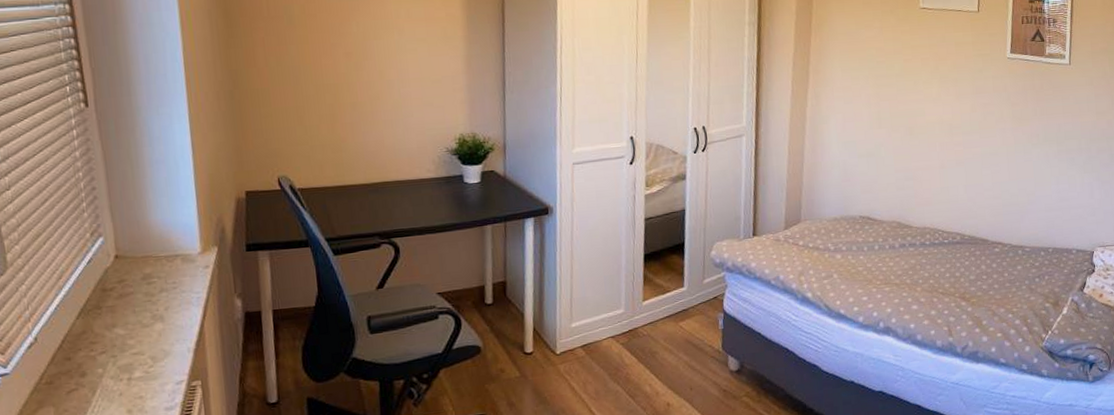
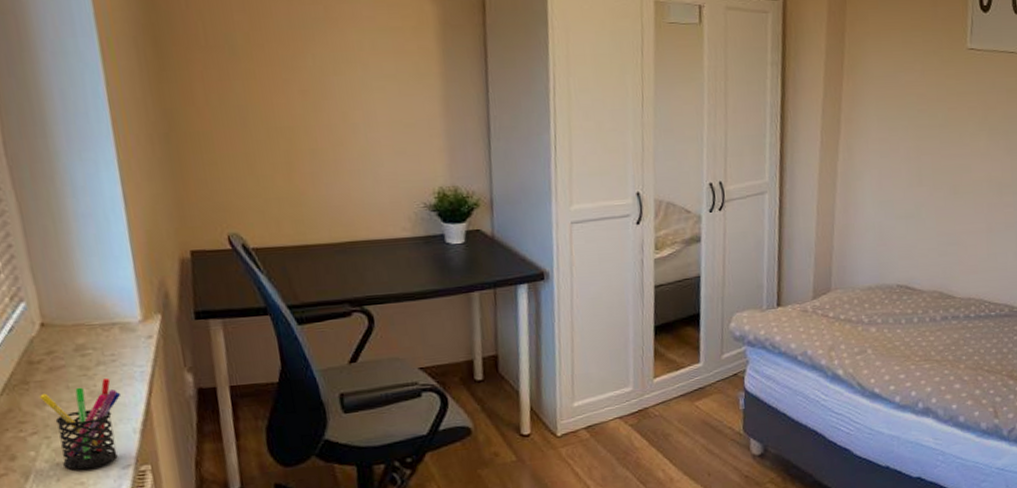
pen holder: none [109,304,180,385] -> present [39,378,121,469]

